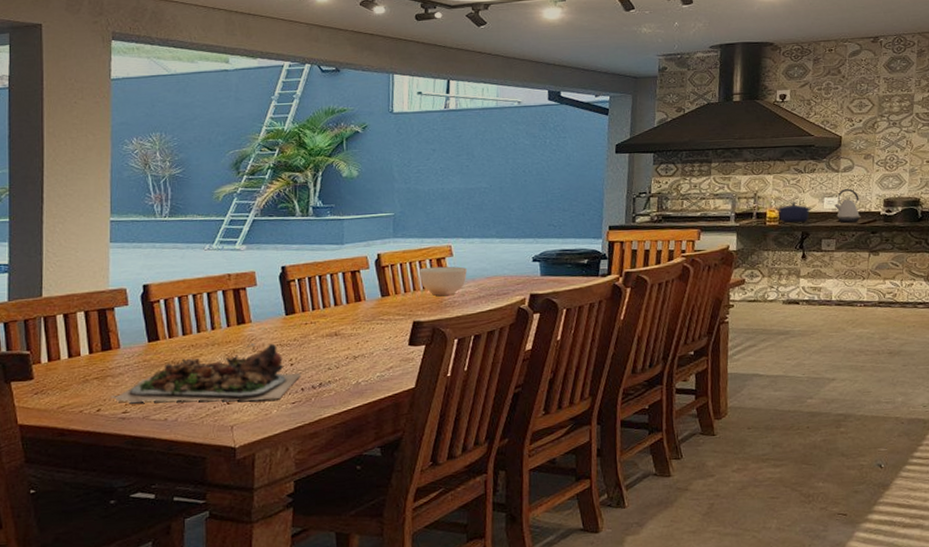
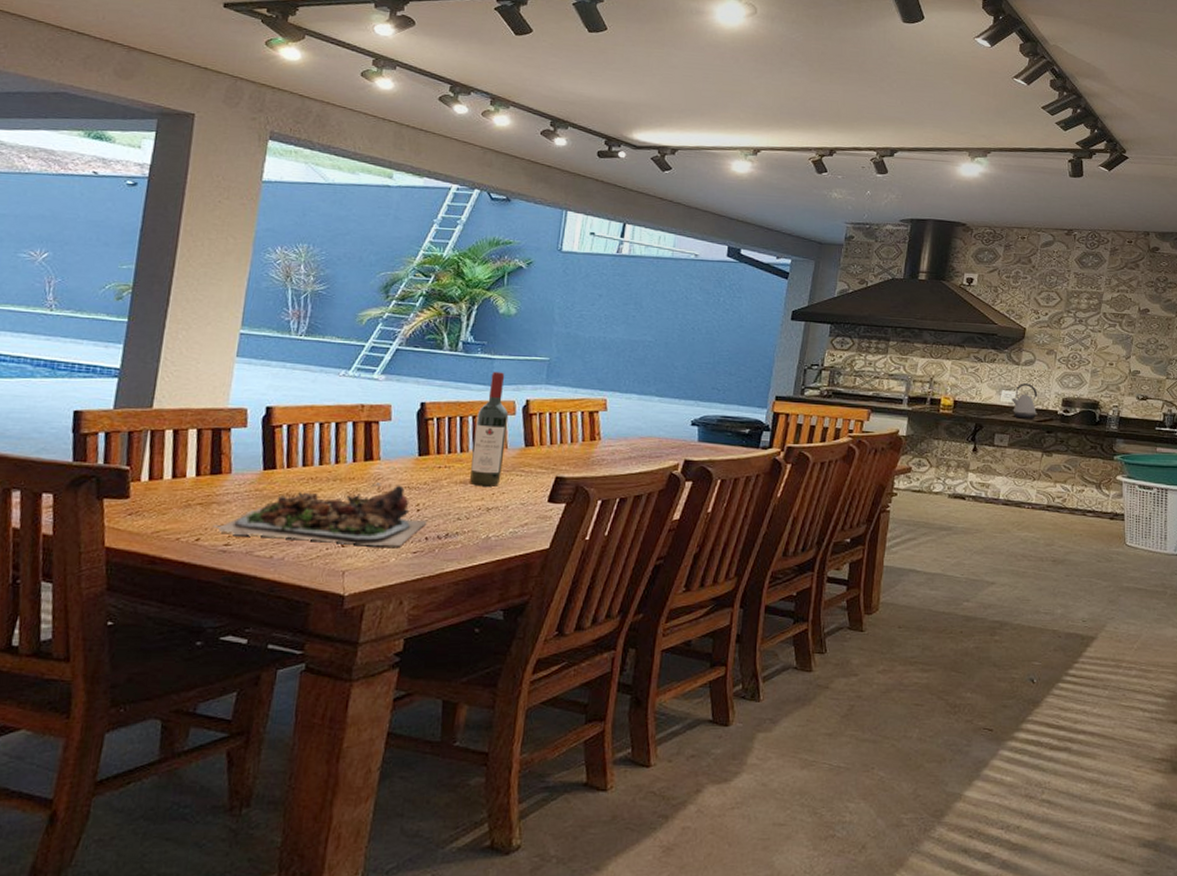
wine bottle: none [333,230,364,337] -> present [469,371,509,487]
bowl: present [419,266,467,296] -> none [569,419,620,453]
cooking pot: present [775,202,812,224] -> none [950,391,988,414]

